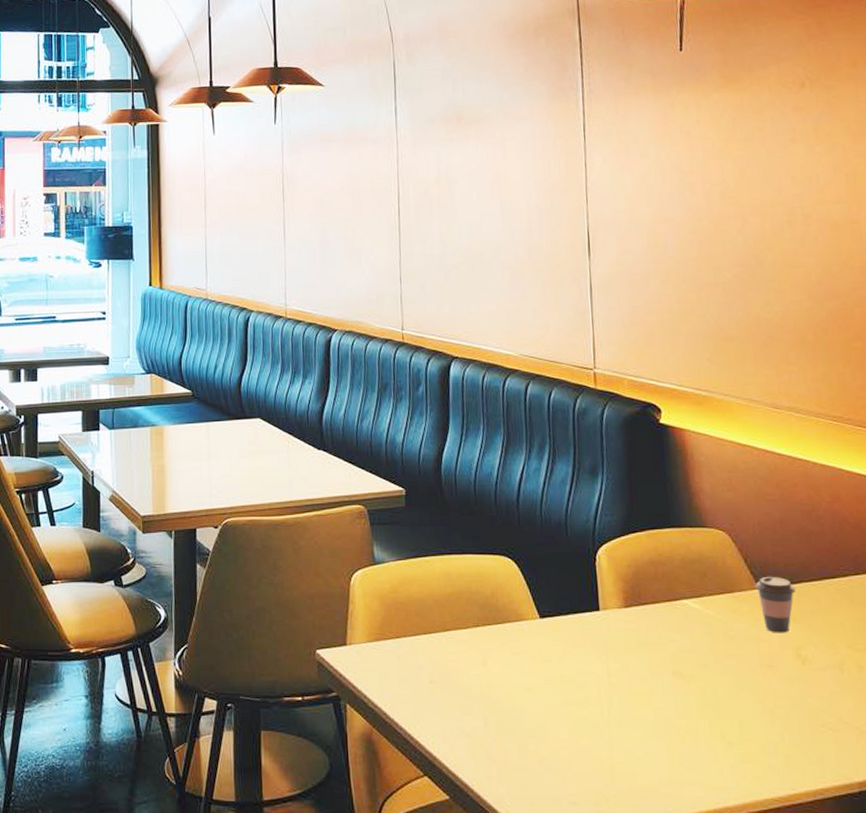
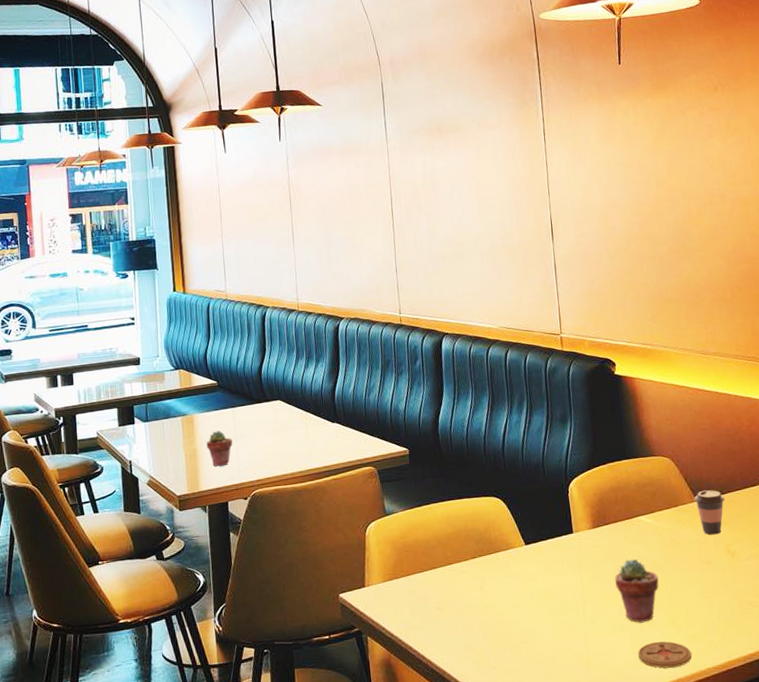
potted succulent: none [176,447,205,488] -> present [206,431,233,467]
potted succulent: none [650,650,706,731] -> present [615,559,659,623]
coaster: none [675,756,746,792] -> present [638,641,692,669]

